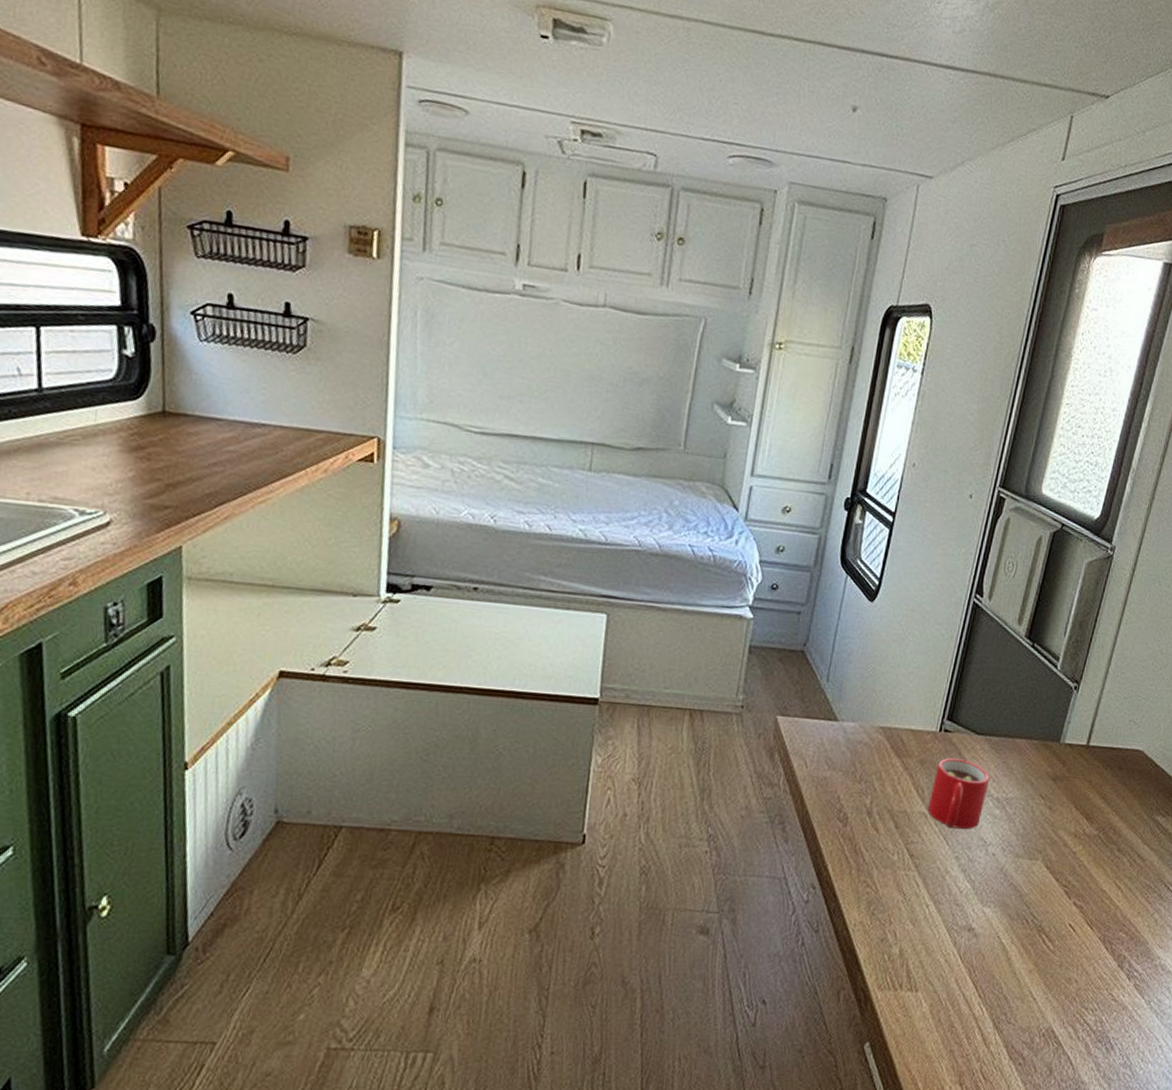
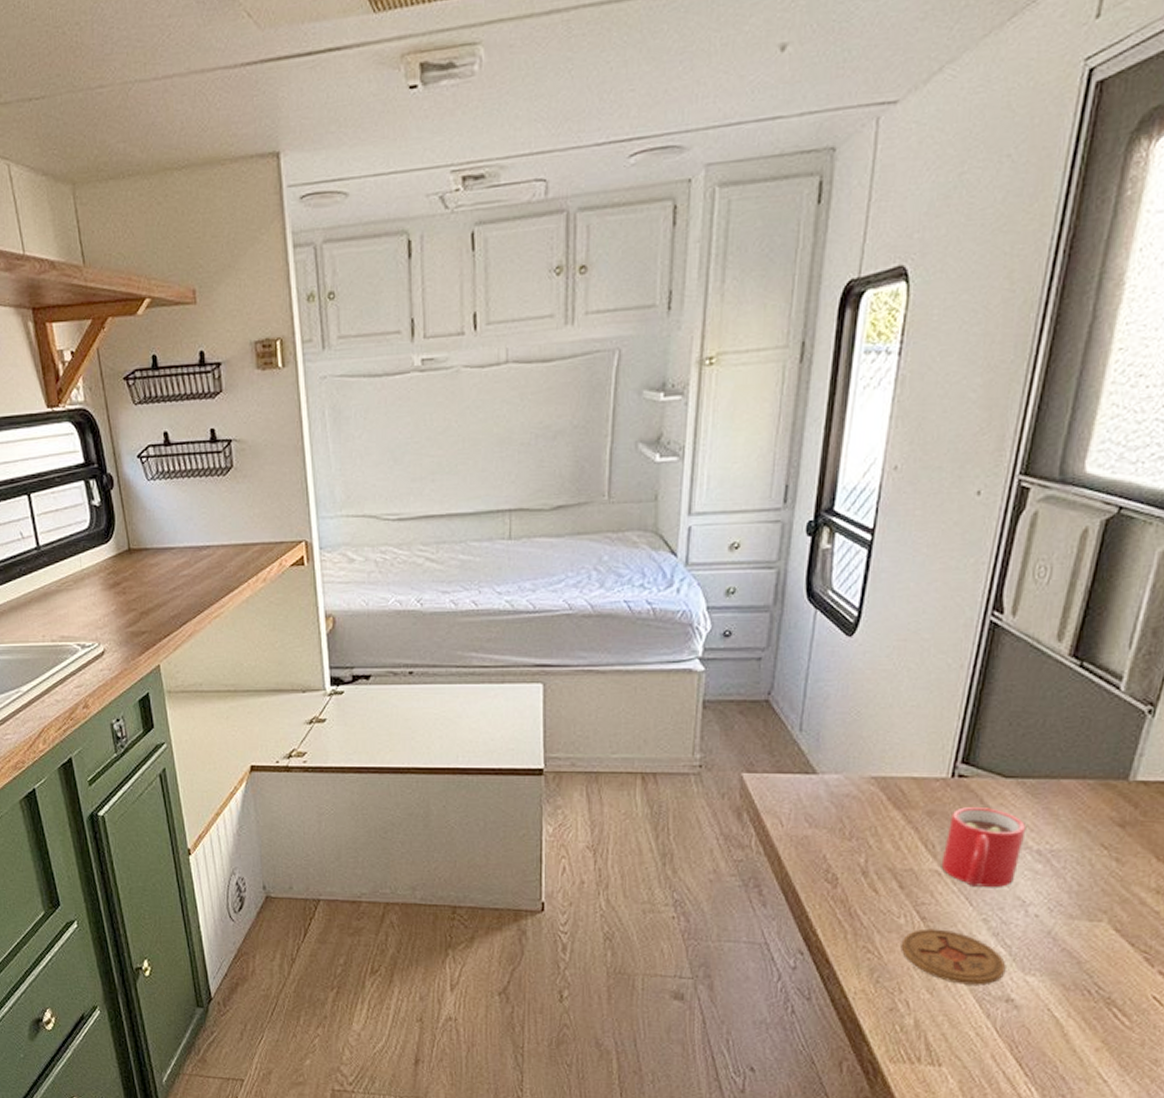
coaster: none [893,865,970,916] -> present [901,928,1006,985]

